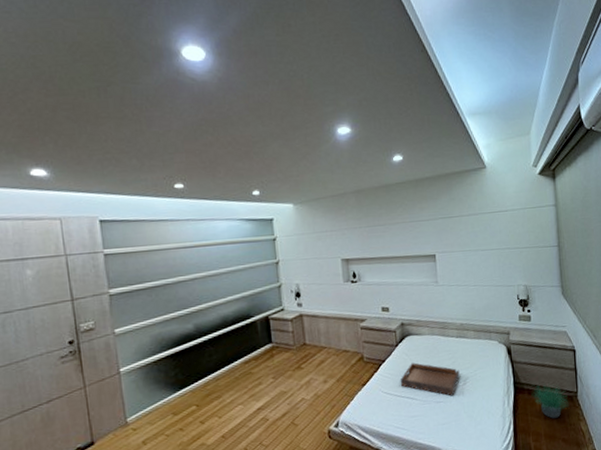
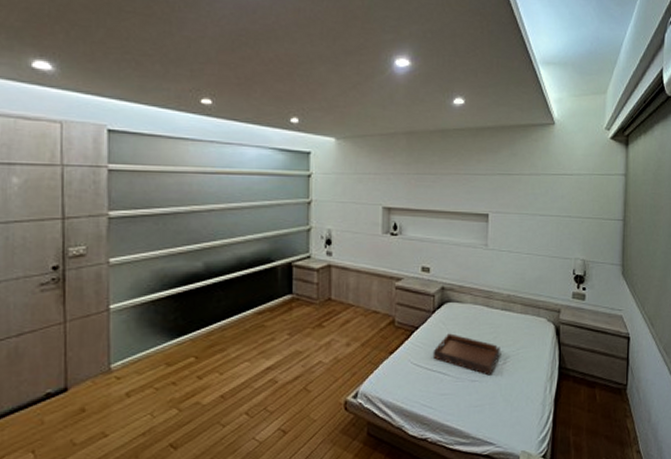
potted plant: present [532,384,568,419] -> none [578,372,616,412]

